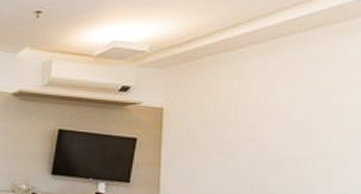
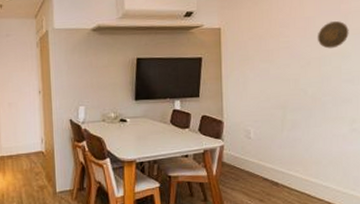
decorative plate: none [295,116,344,149] -> present [317,21,349,49]

